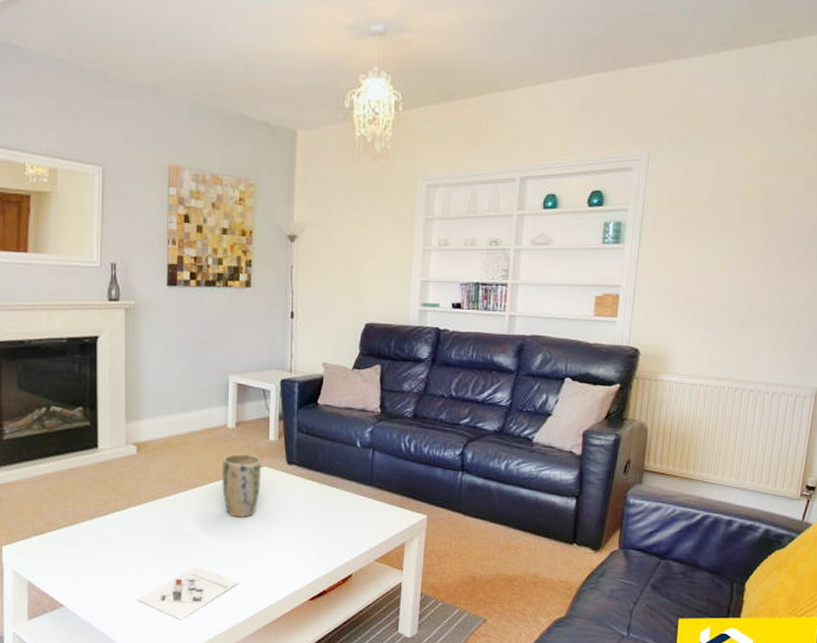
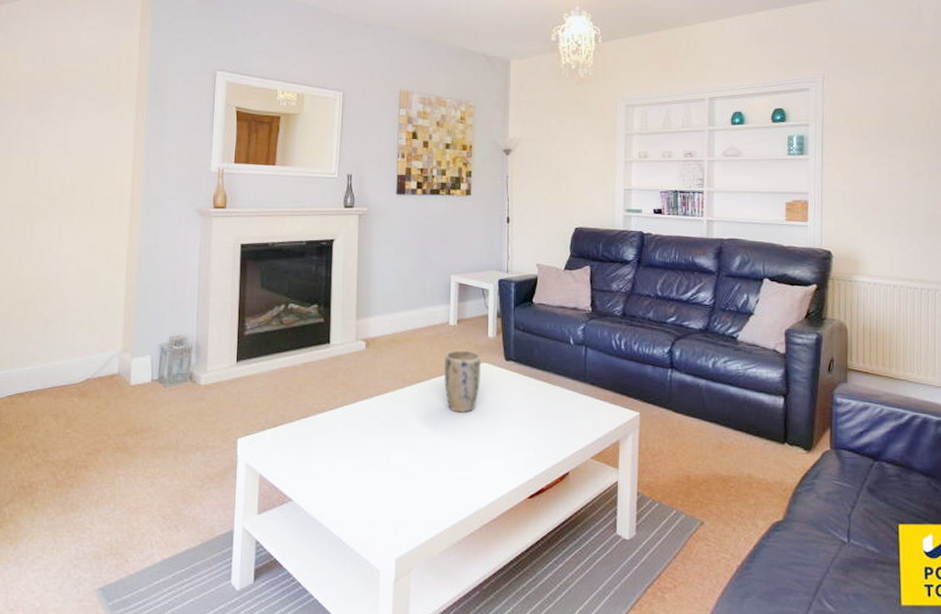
architectural model: present [136,566,239,620] -> none [361,461,459,517]

